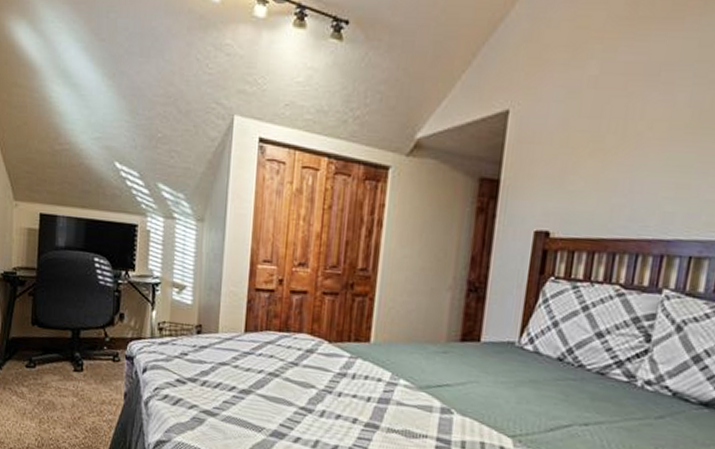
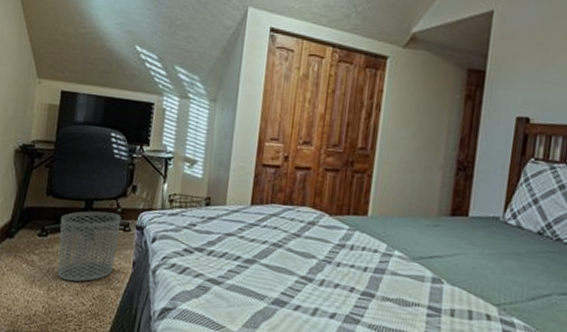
waste bin: none [47,340,110,414] -> present [58,211,121,282]

